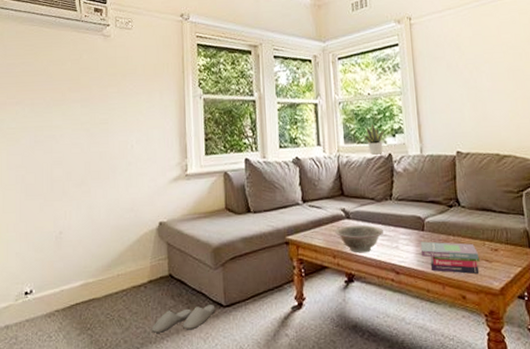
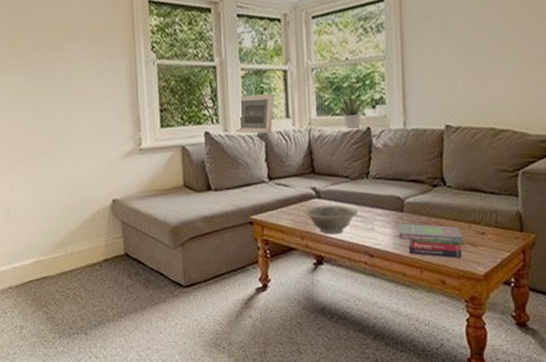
slippers: present [151,305,215,333] -> none [108,285,175,311]
picture frame: none [273,125,307,160] -> present [236,94,275,134]

